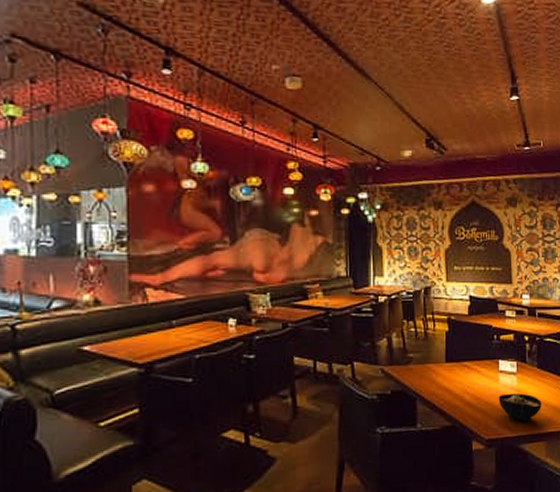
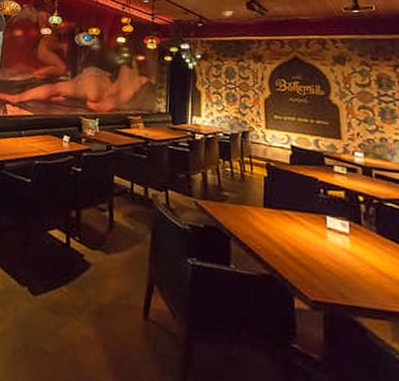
bowl: present [498,393,541,423] -> none [326,254,384,293]

